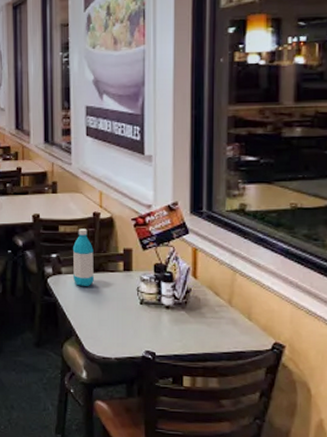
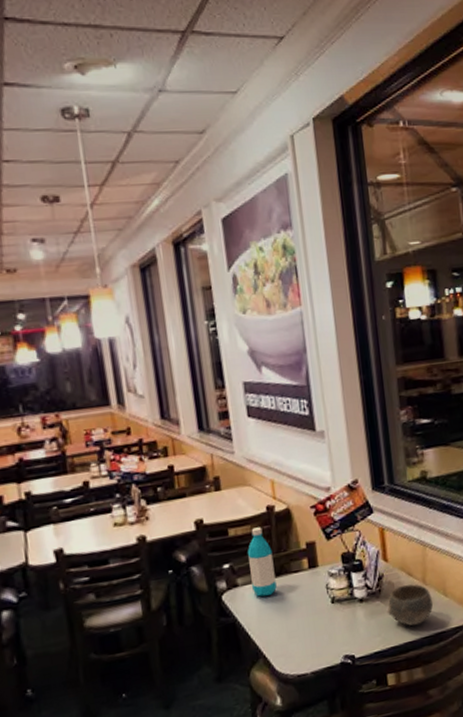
bowl: none [190,303,237,341] -> present [387,584,434,627]

